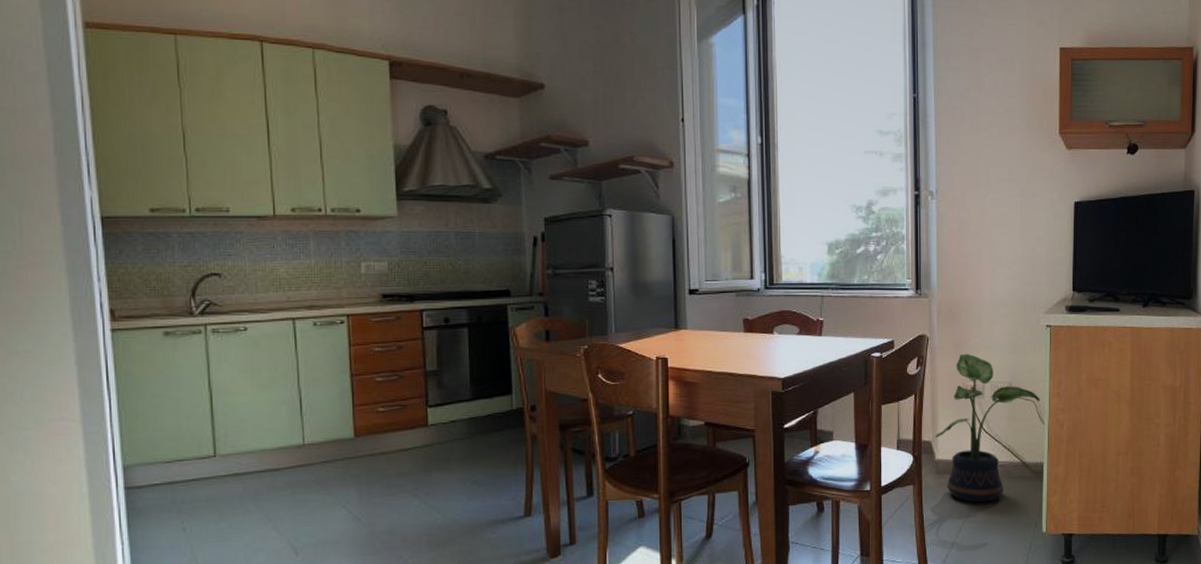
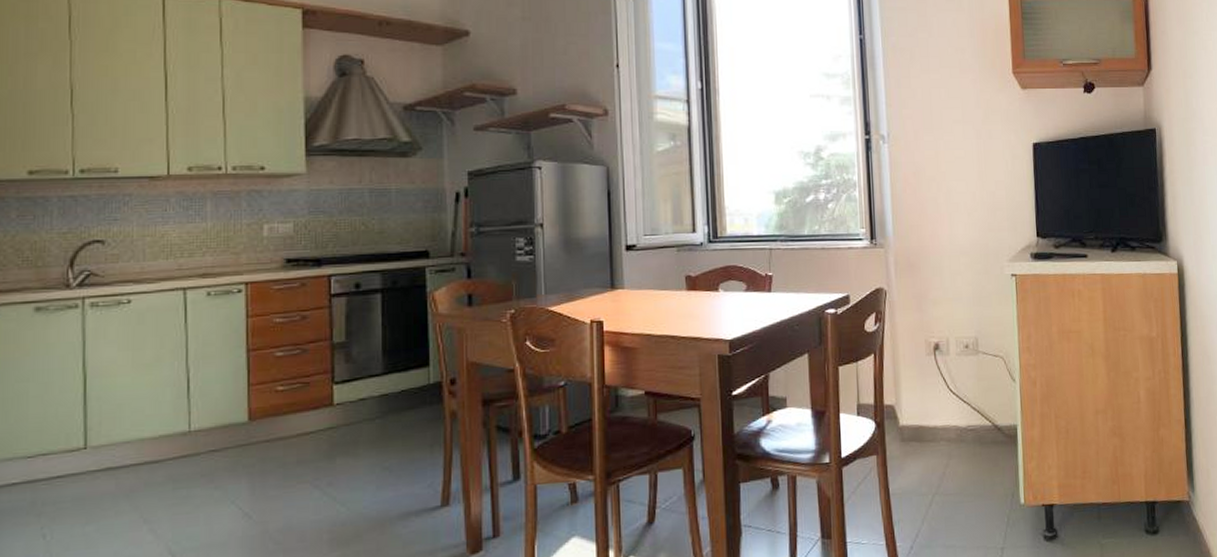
potted plant: present [935,353,1040,503] -> none [898,307,1009,473]

